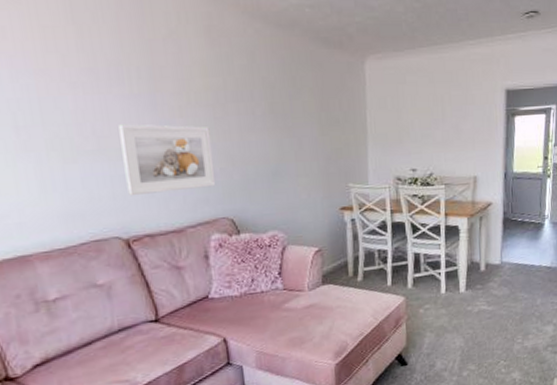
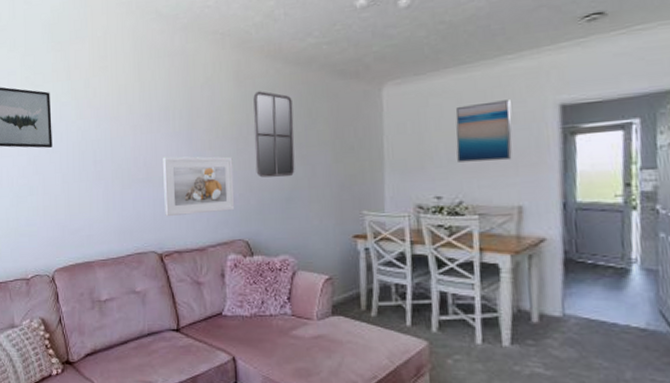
home mirror: none [230,52,281,150] -> present [253,91,295,178]
wall art: none [428,82,471,138] -> present [455,100,512,162]

